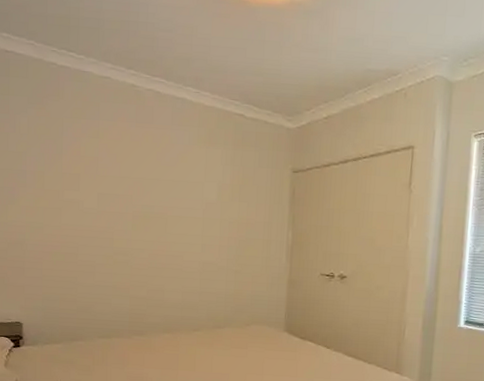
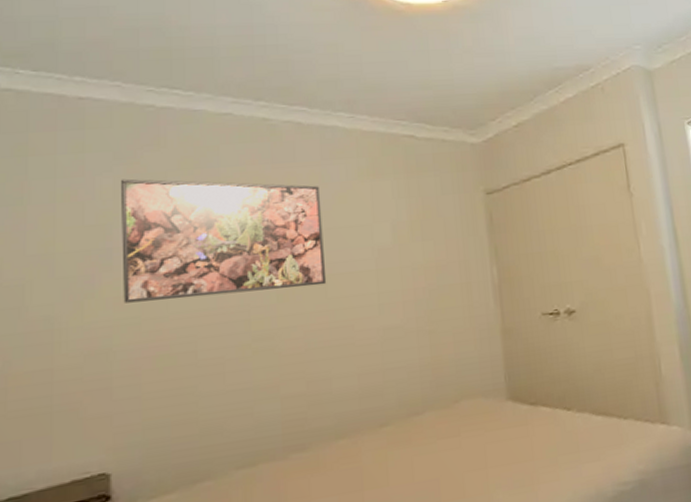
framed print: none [32,119,169,223] -> present [120,179,327,303]

